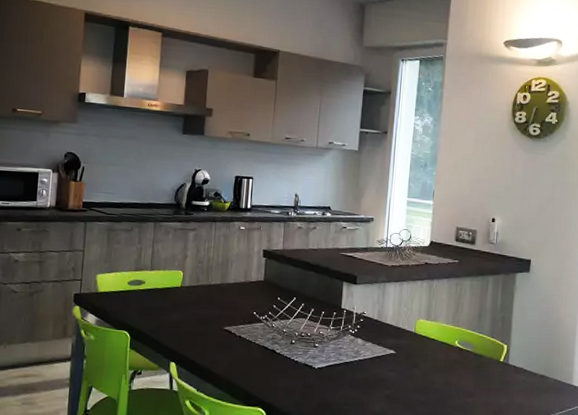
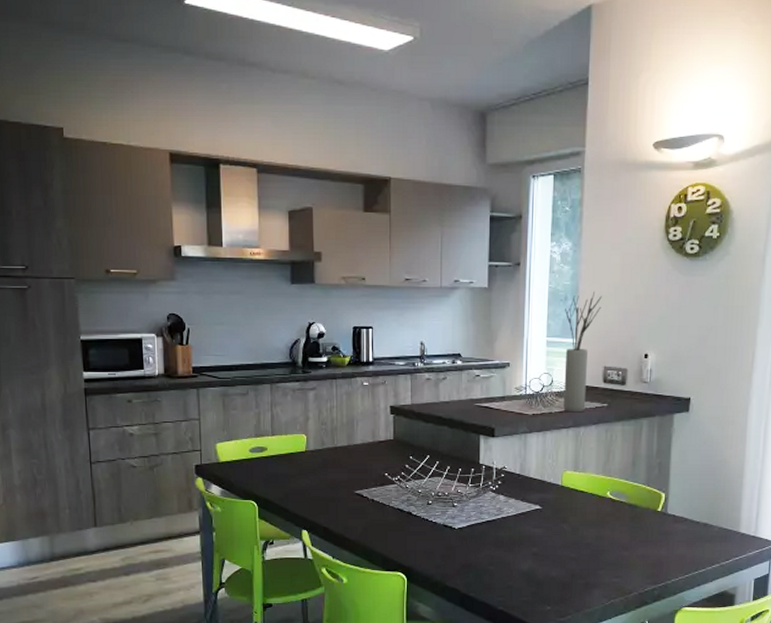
vase: none [419,161,457,267] -> present [563,292,602,413]

